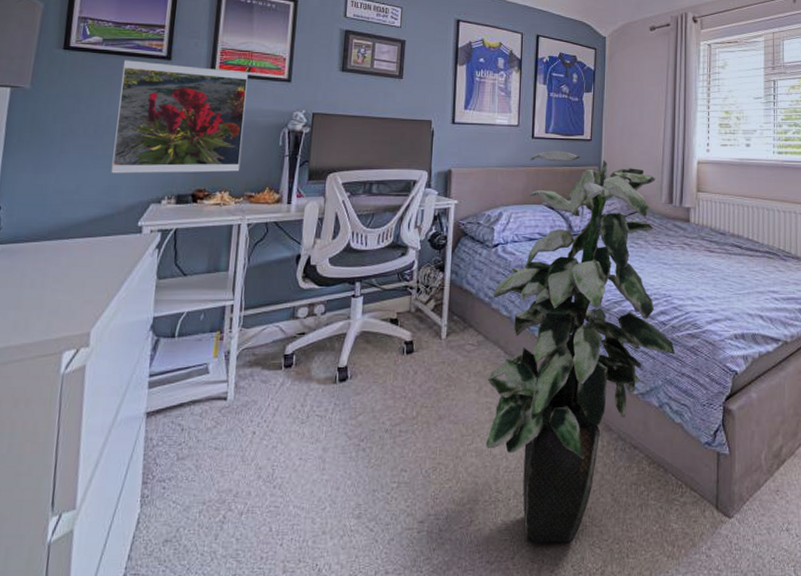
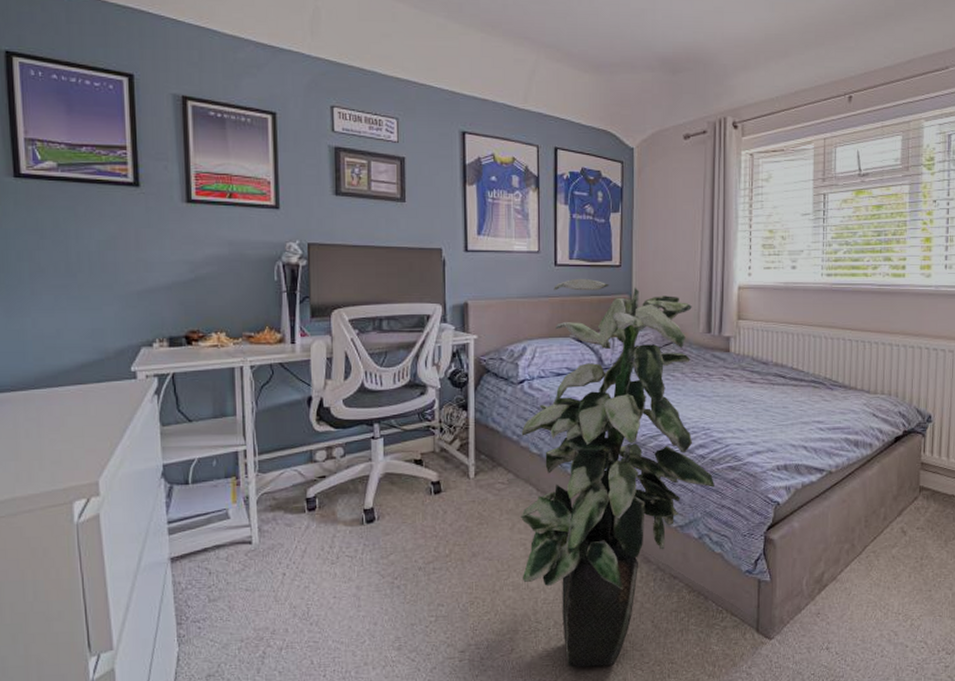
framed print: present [111,60,248,174] -> none [85,188,235,316]

